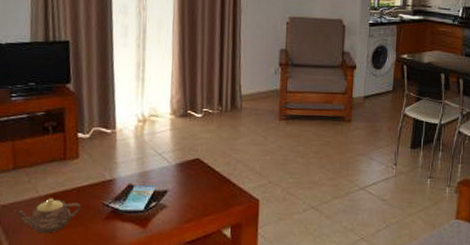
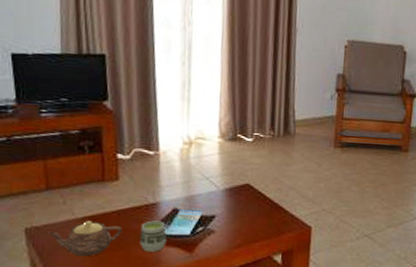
cup: none [97,196,122,228] -> present [140,220,166,252]

